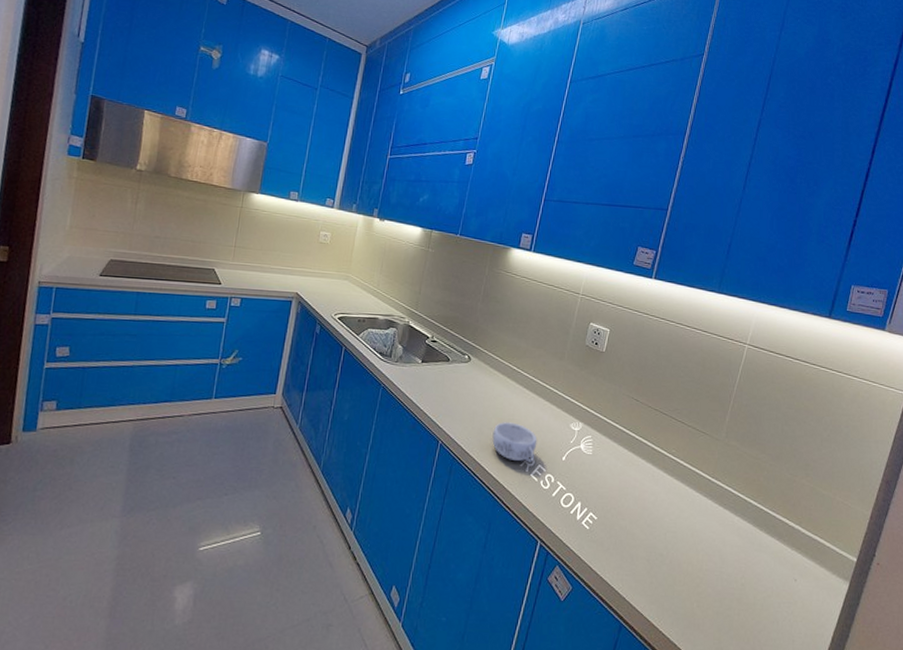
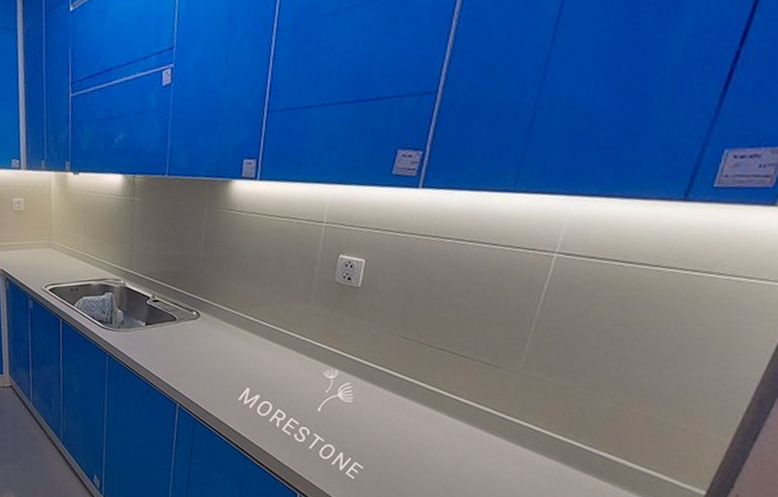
decorative bowl: present [492,422,537,463] -> none [234,377,287,417]

